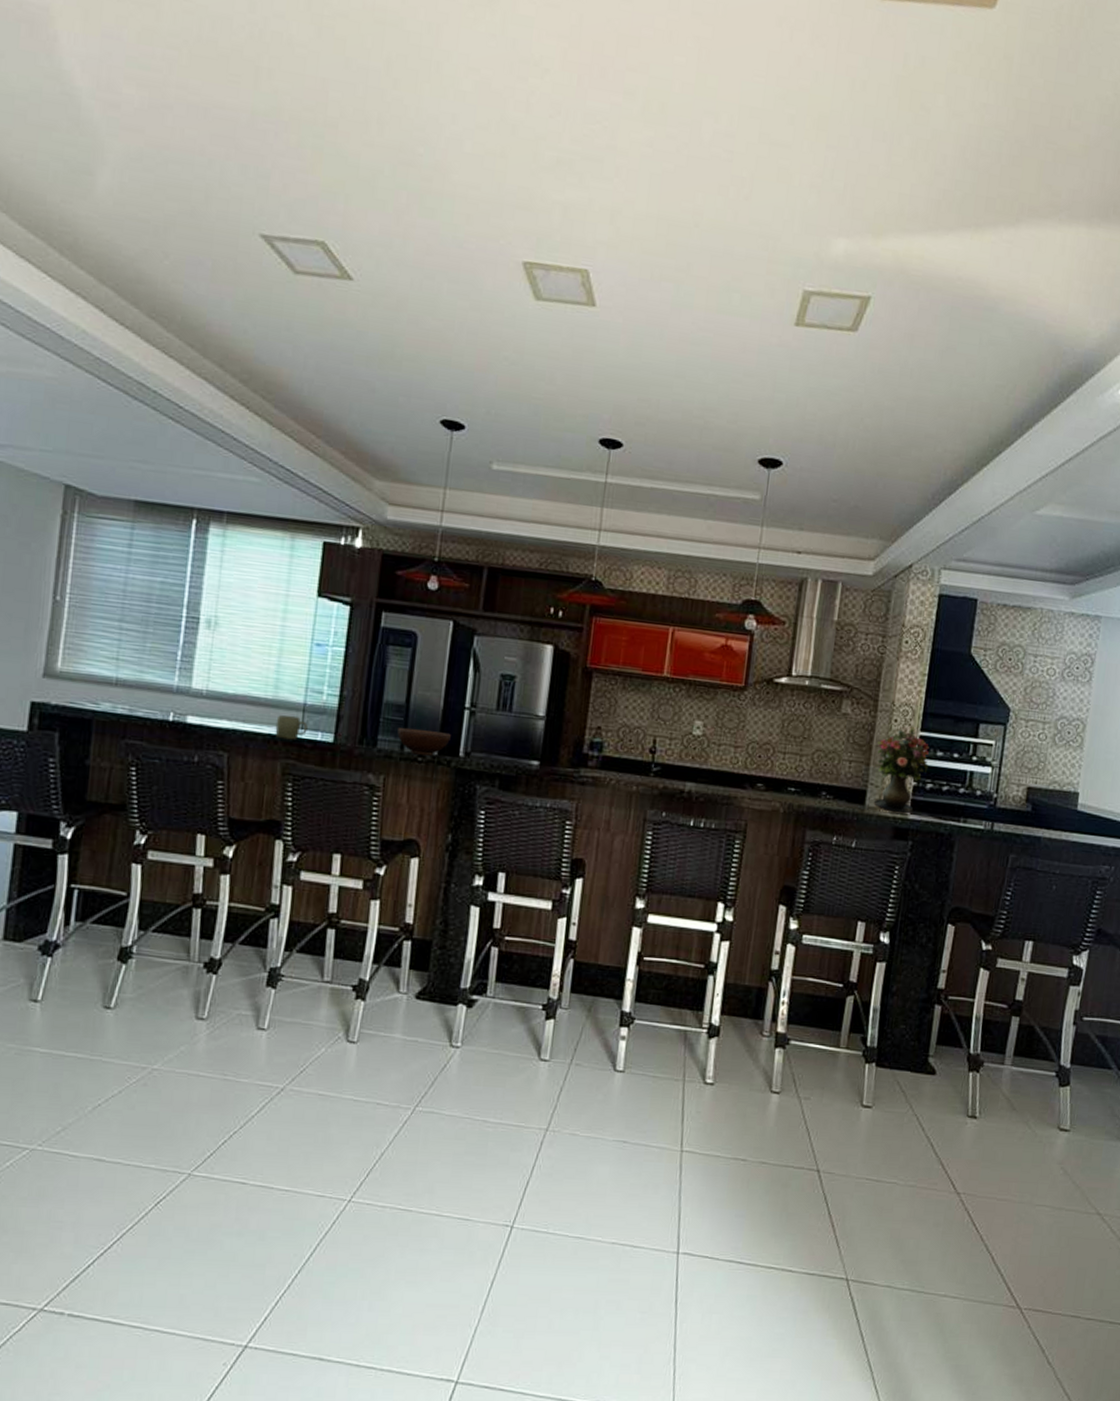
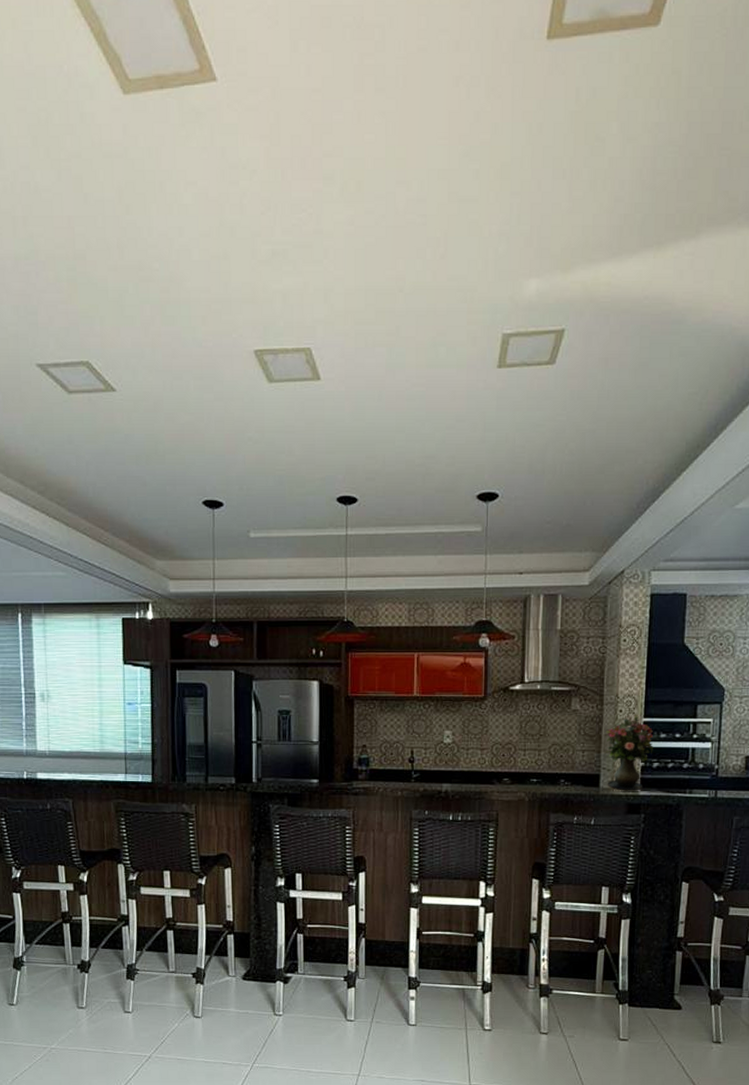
mug: present [275,715,308,741] -> none [105,764,130,783]
bowl: present [397,728,451,757] -> none [201,763,244,785]

